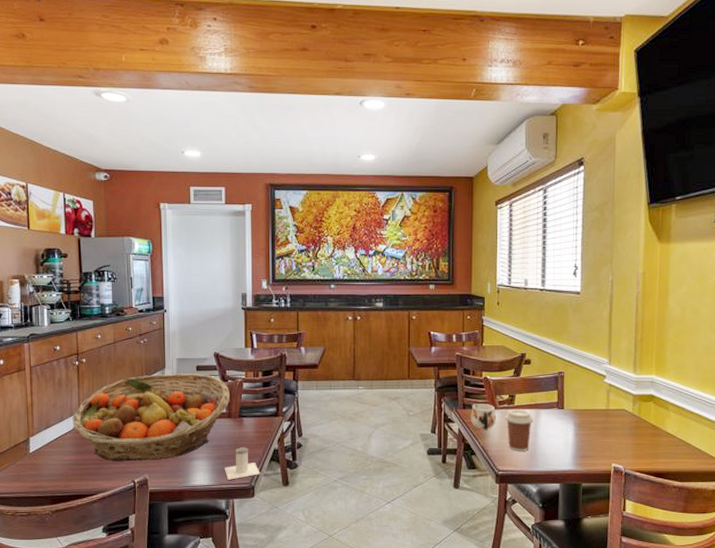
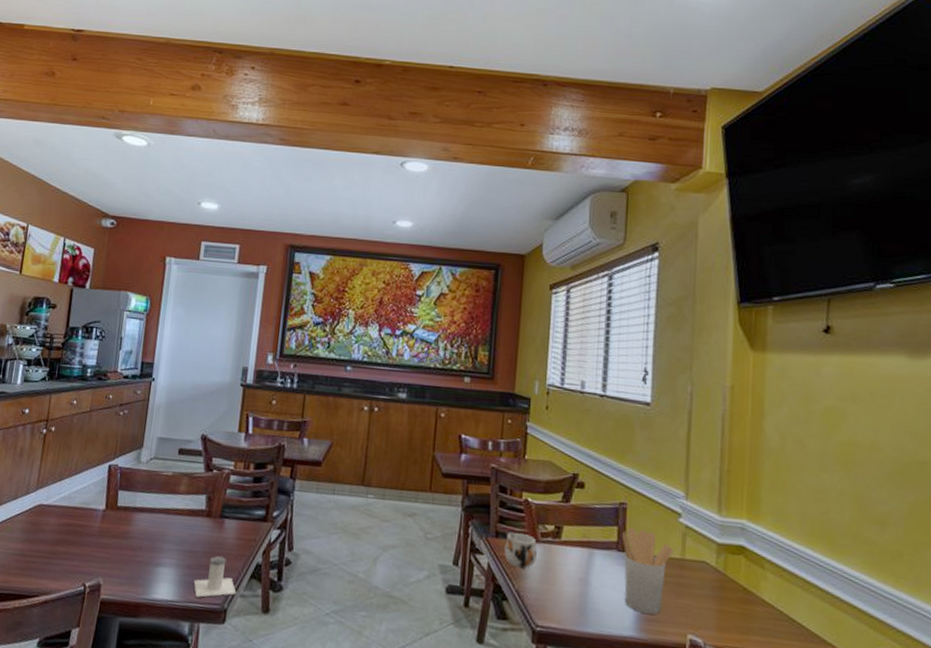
fruit basket: present [72,373,229,461] -> none [26,453,213,561]
coffee cup: present [505,409,533,451] -> none [548,544,585,604]
utensil holder: none [561,390,600,452] -> present [622,527,673,614]

